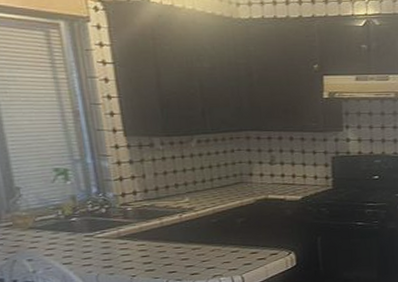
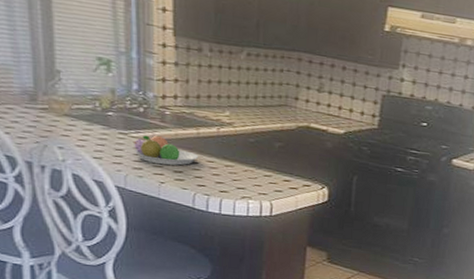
fruit bowl: none [99,232,166,259] -> present [133,135,199,166]

